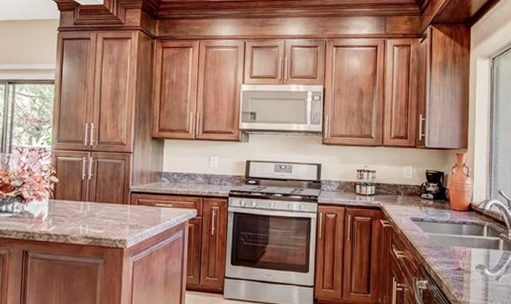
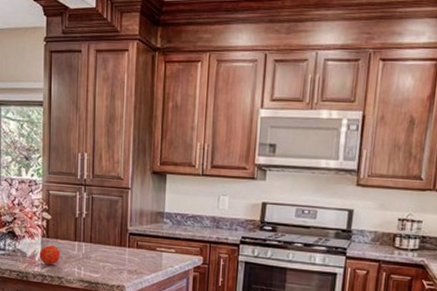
apple: none [46,206,67,225] -> present [39,245,61,265]

